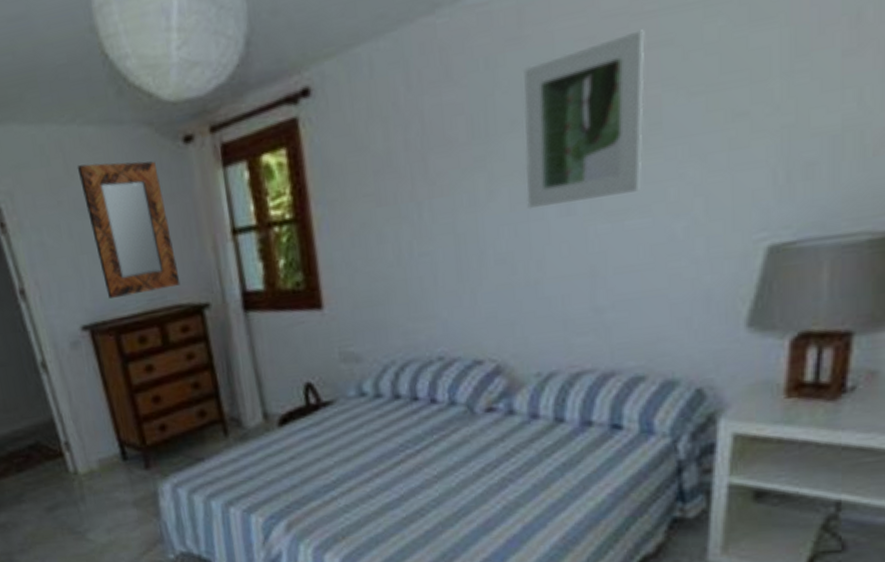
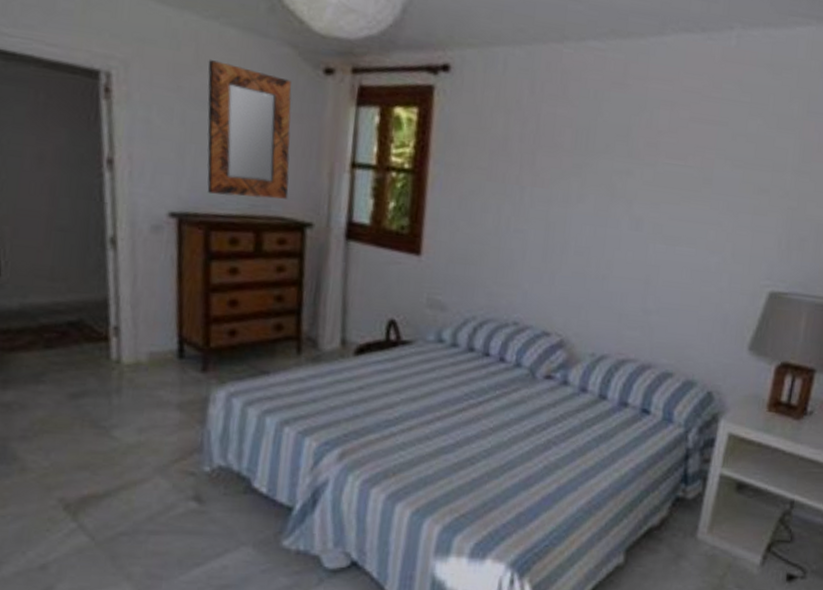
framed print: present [522,29,645,208] -> none [607,107,710,226]

